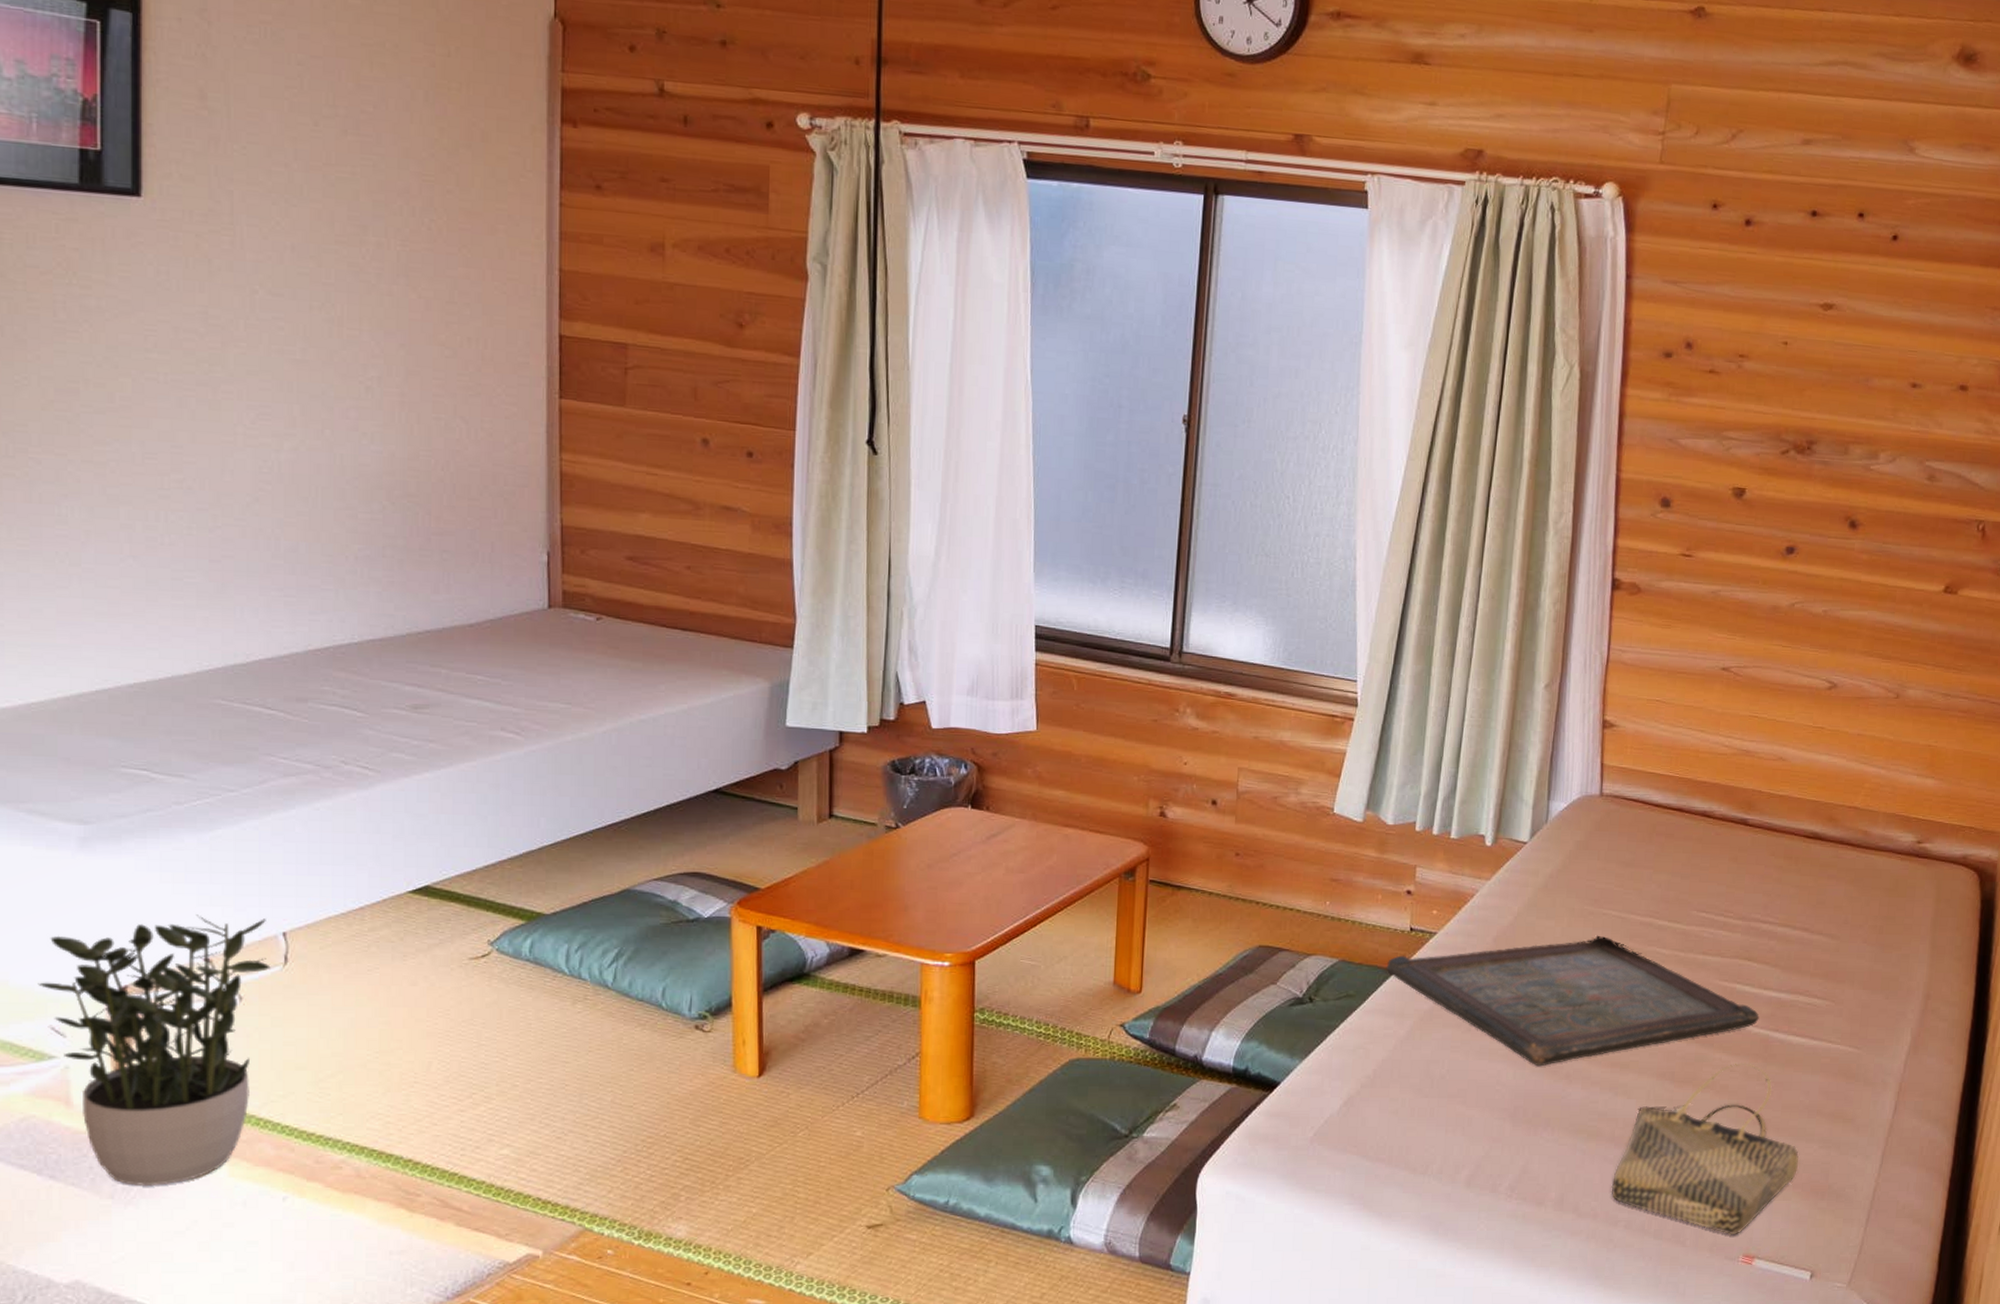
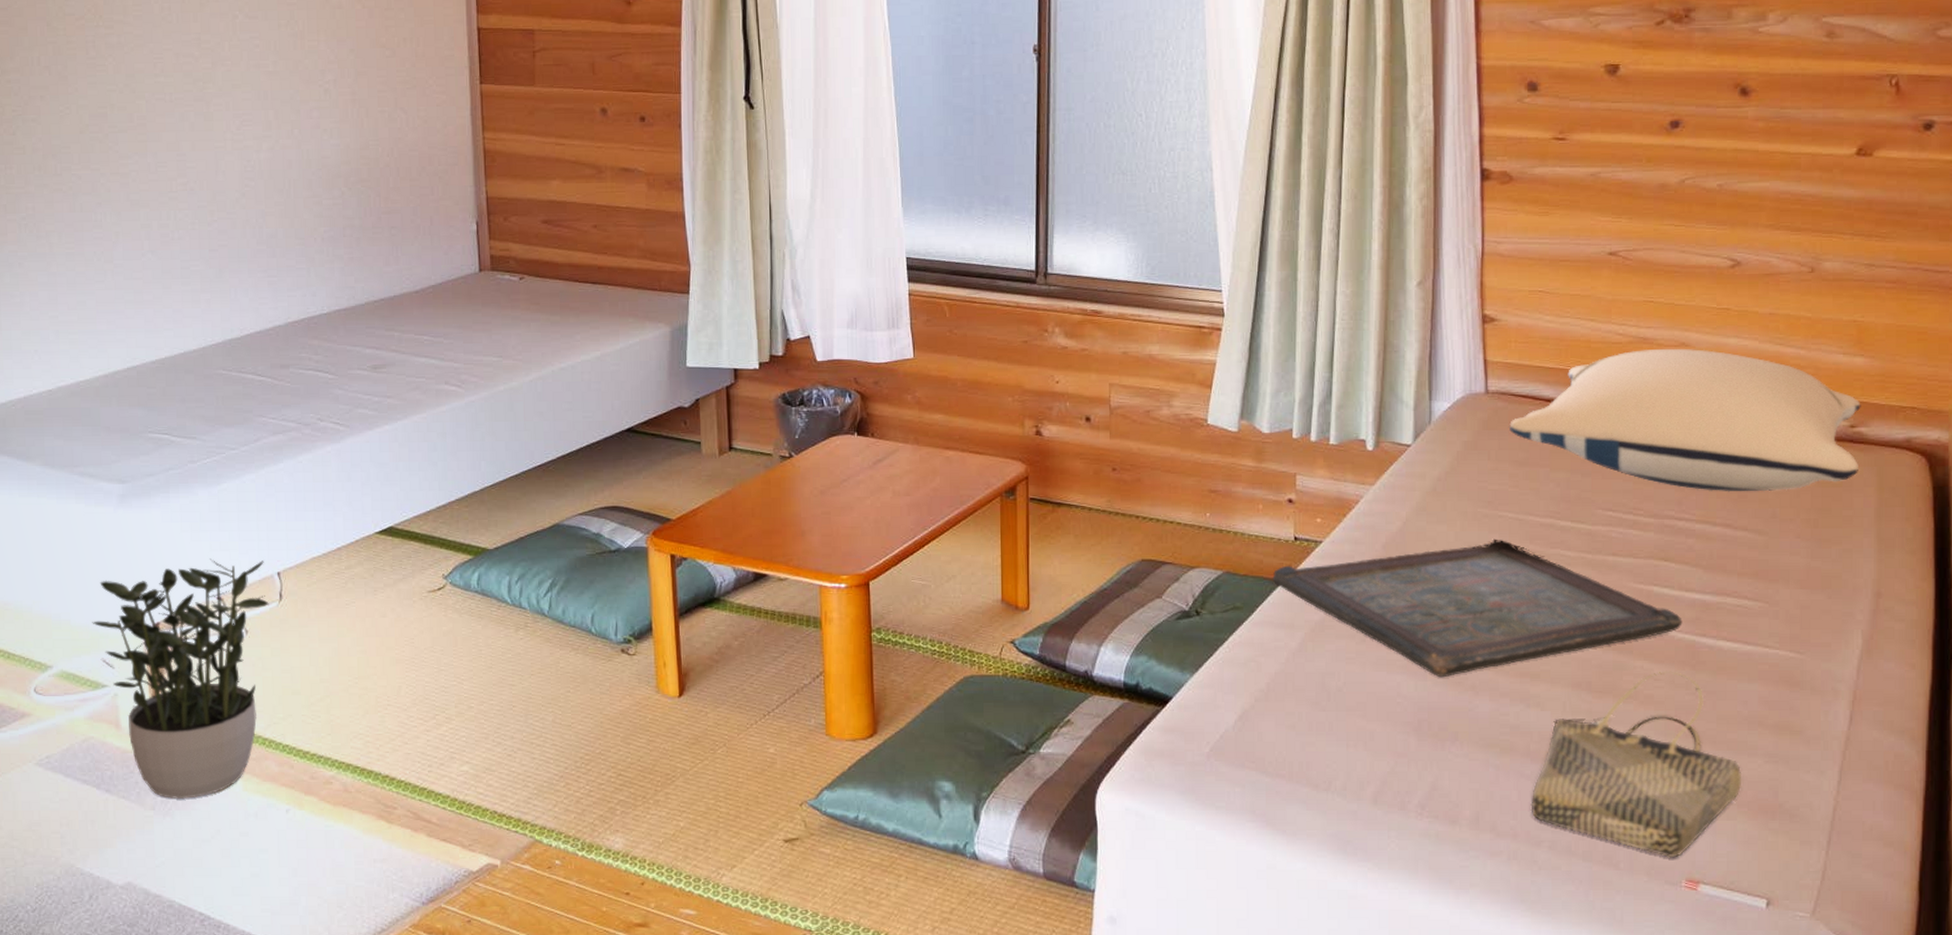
pillow: none [1618,761,1928,900] -> present [1508,348,1861,492]

